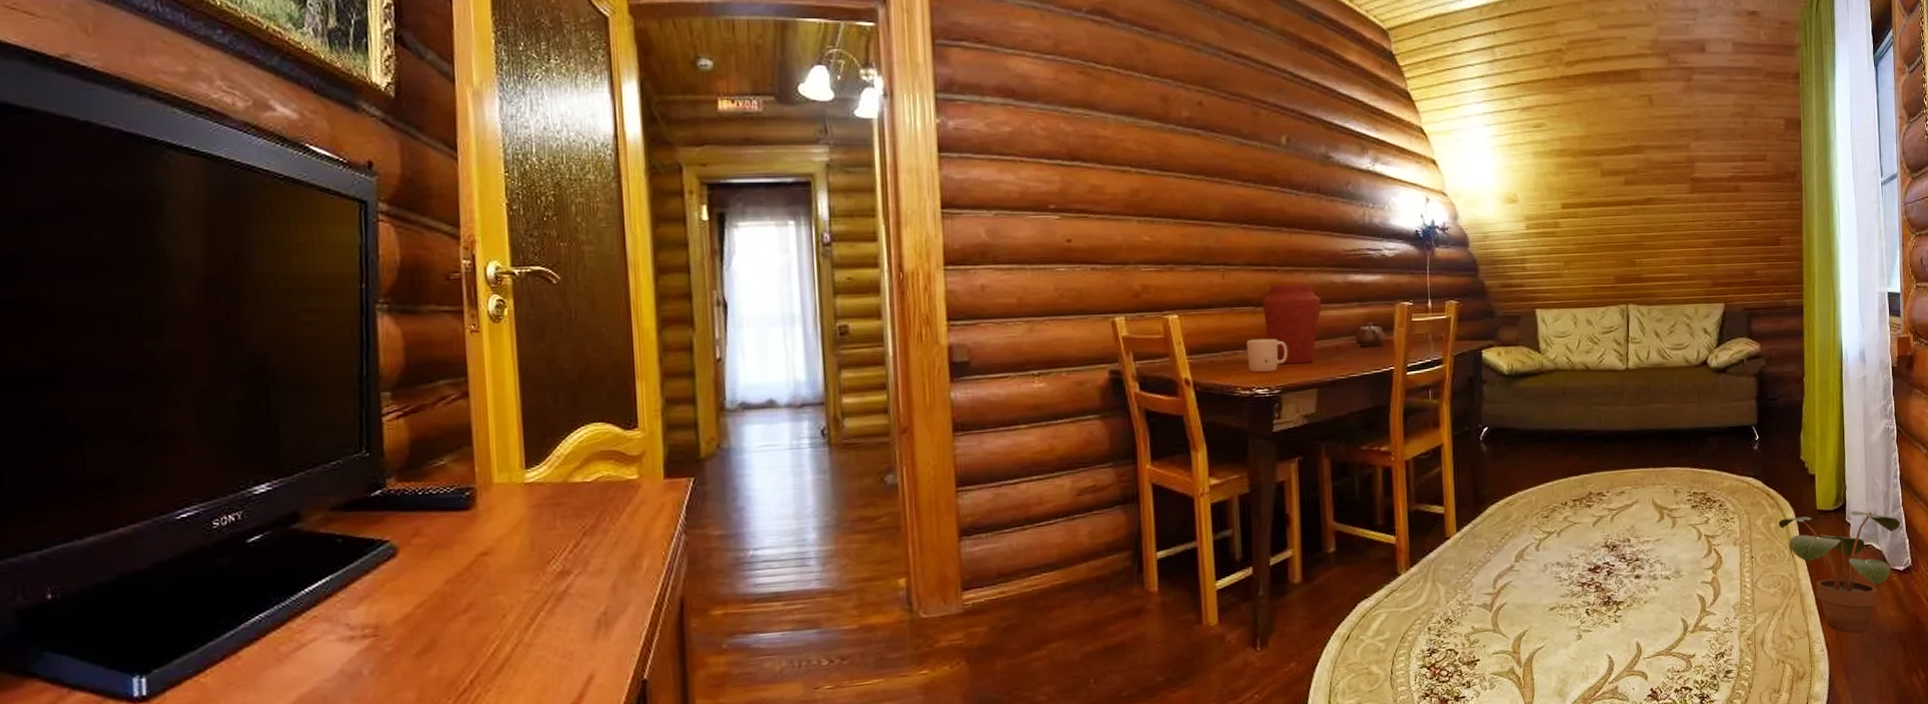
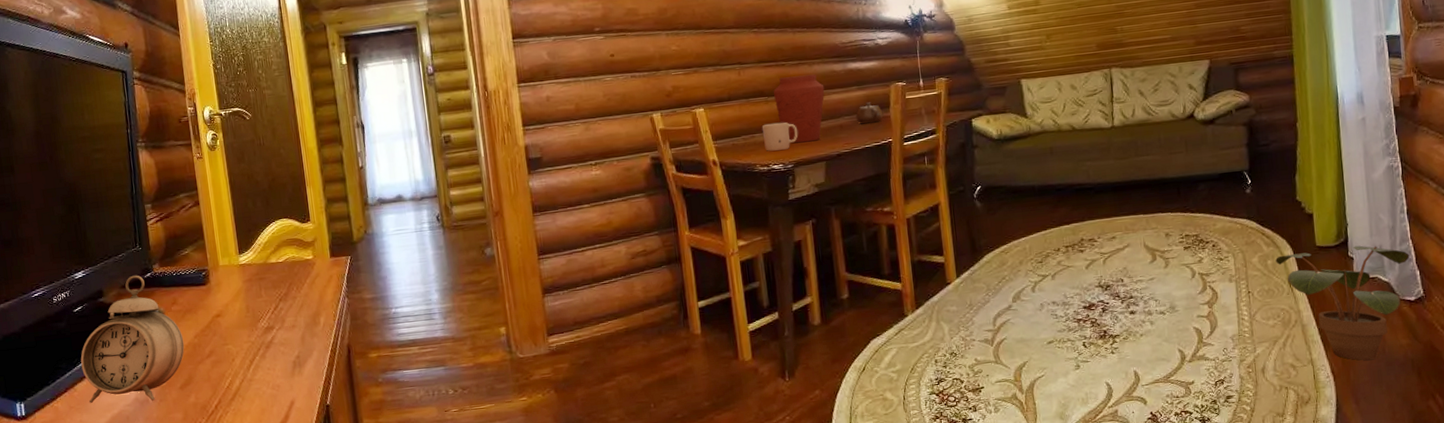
alarm clock: none [252,492,428,677] -> present [80,275,185,403]

